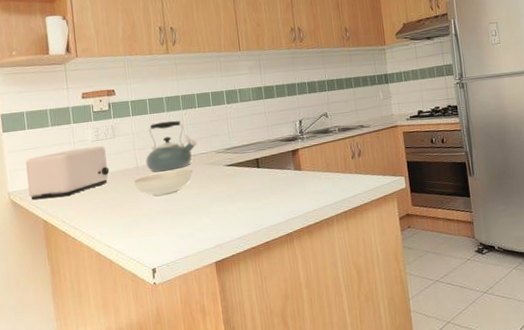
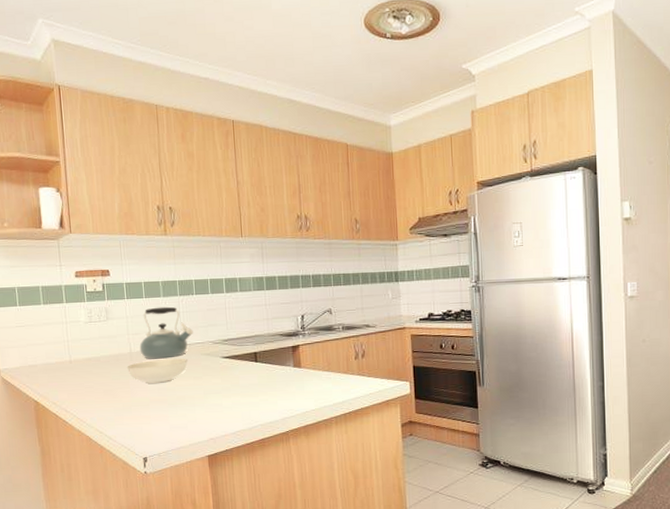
toaster: present [26,146,110,201] -> none [17,328,102,380]

